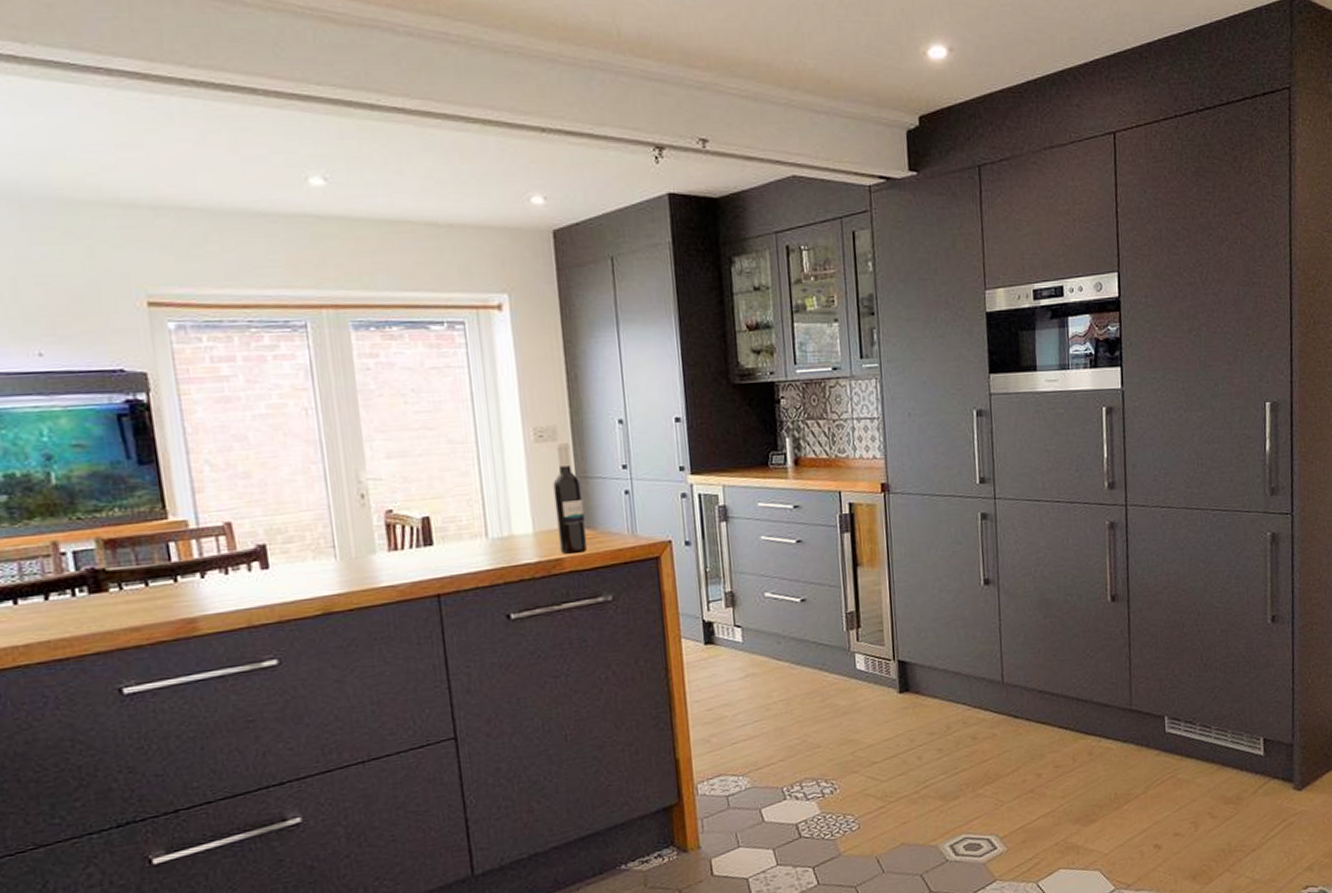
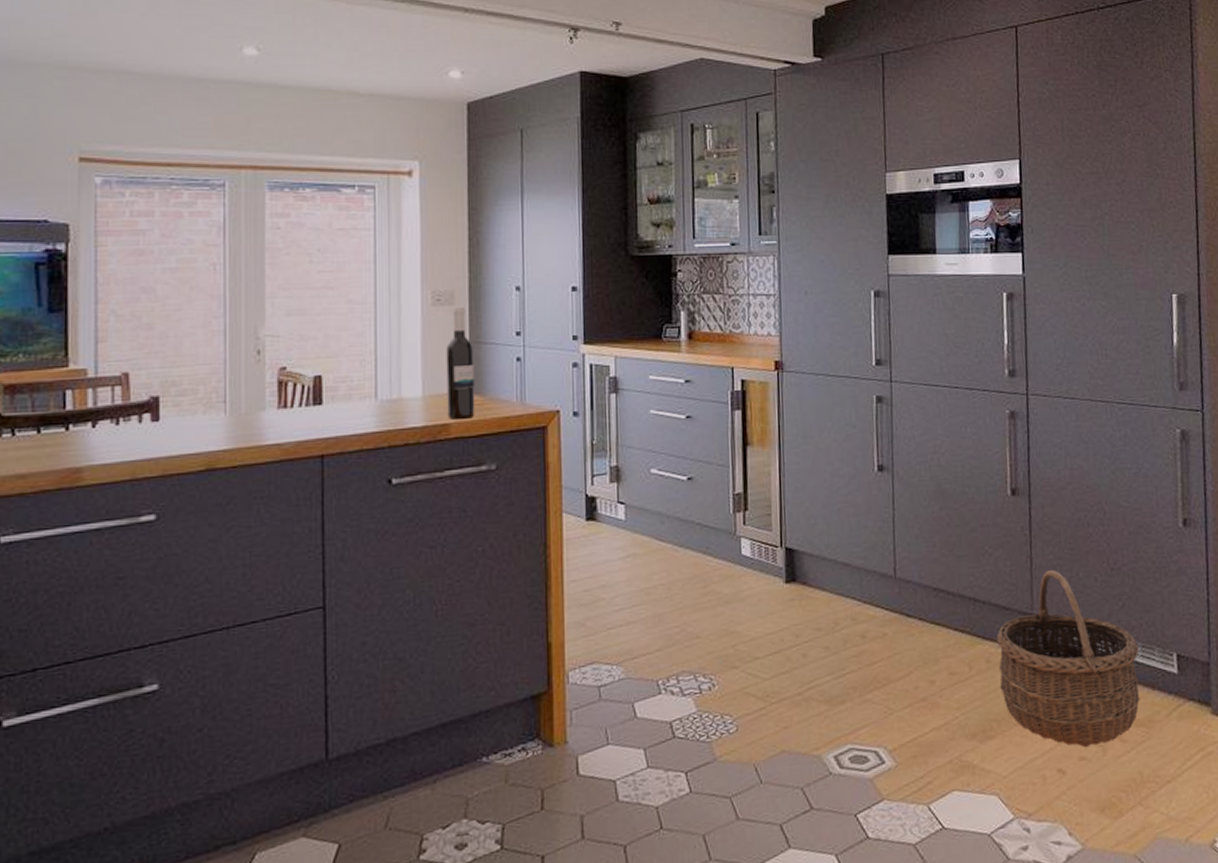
wicker basket: none [1098,669,1229,825] -> present [996,570,1139,747]

